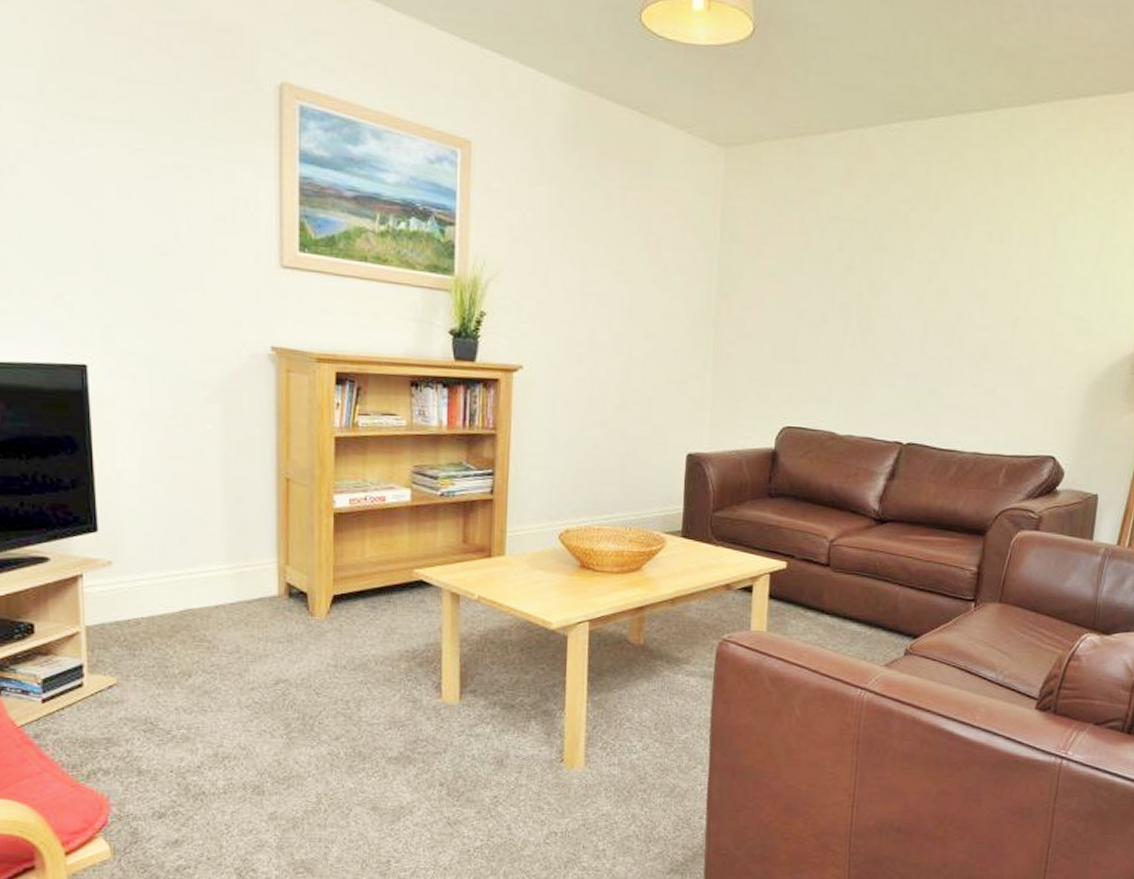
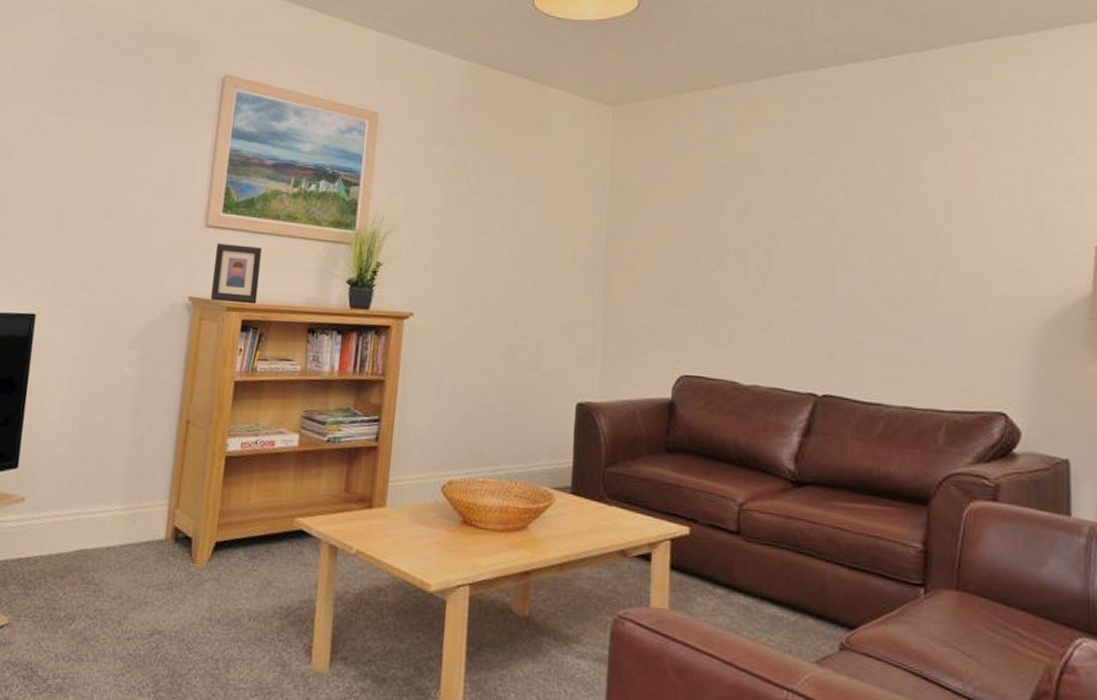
picture frame: none [296,287,351,356] -> present [211,243,263,305]

